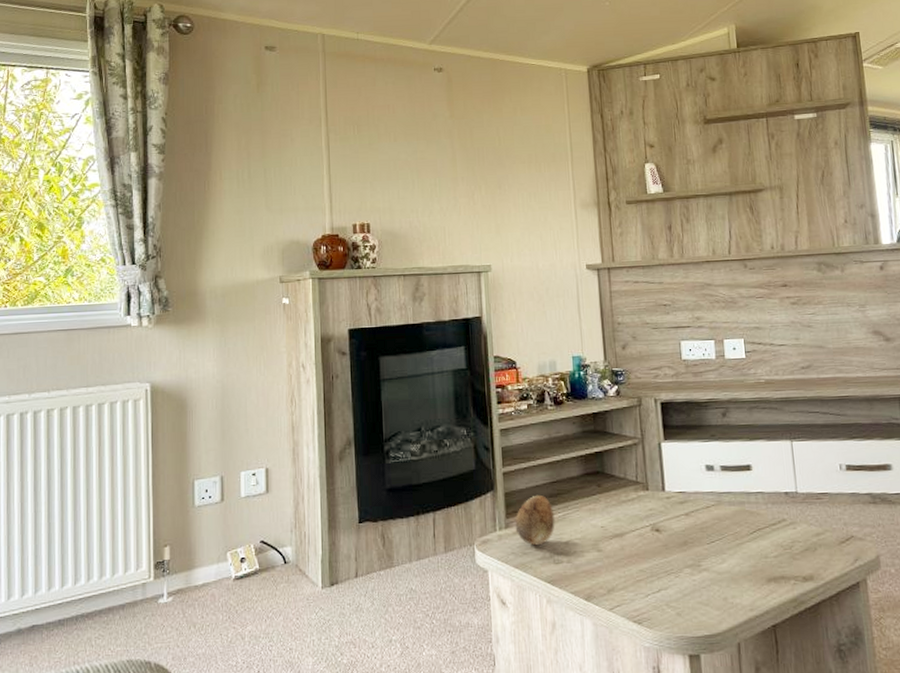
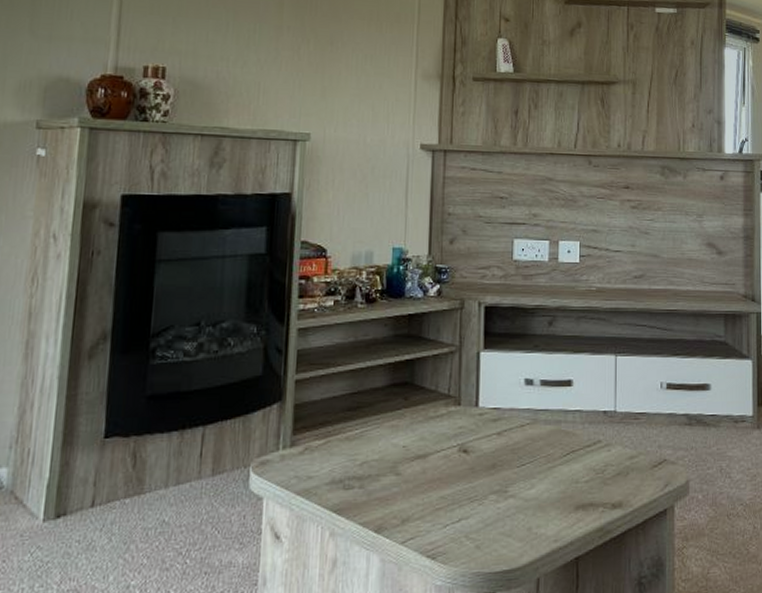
decorative egg: present [515,494,555,546] -> none [302,407,351,468]

